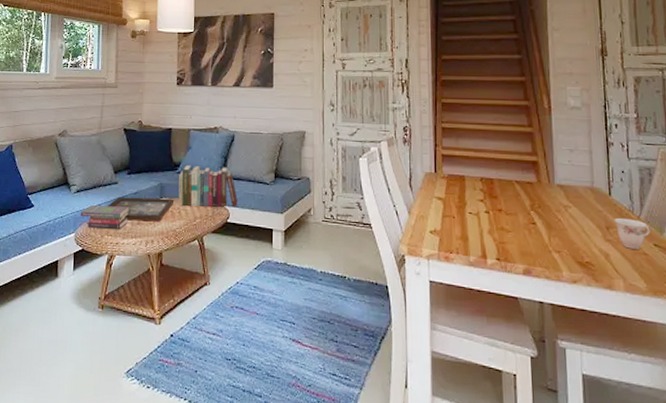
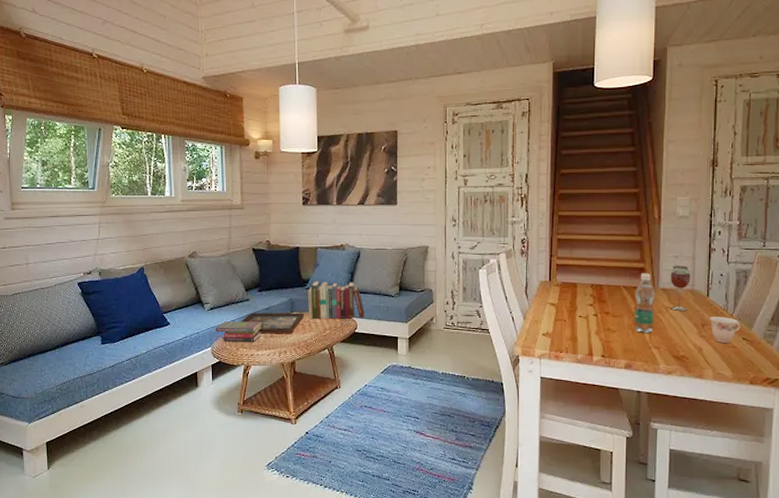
bottle: none [529,167,553,234] -> present [633,273,655,333]
wineglass: none [566,159,589,211] -> present [670,265,691,311]

